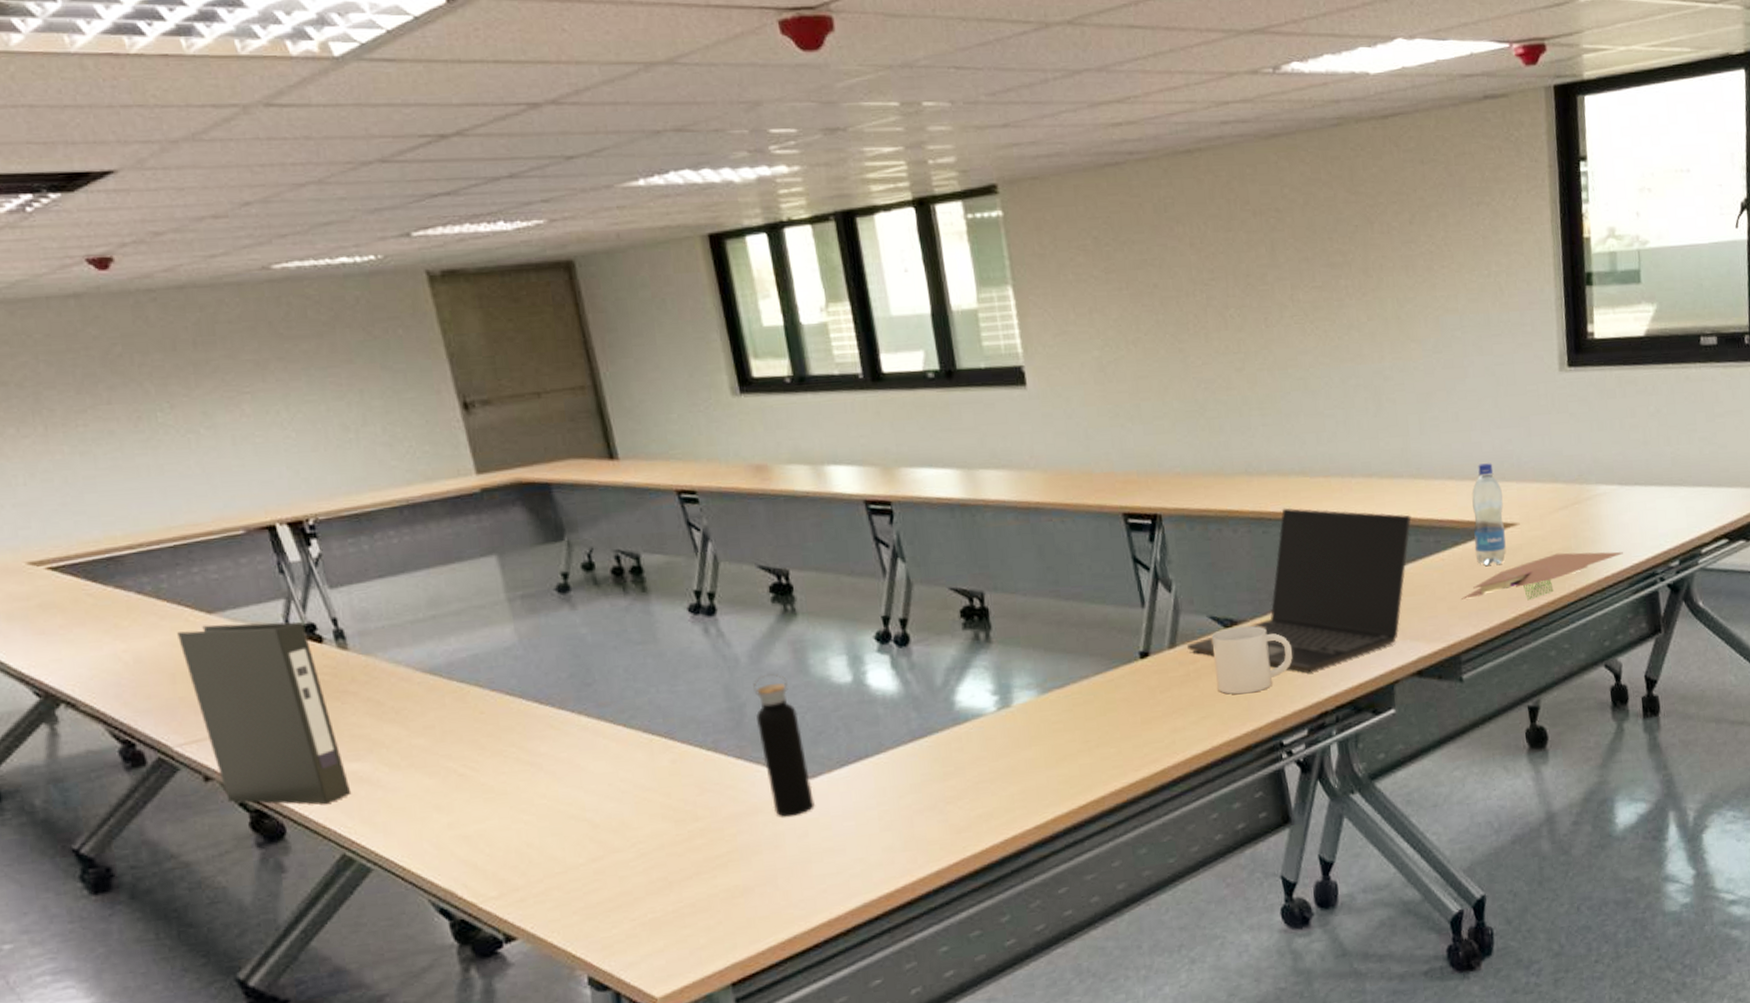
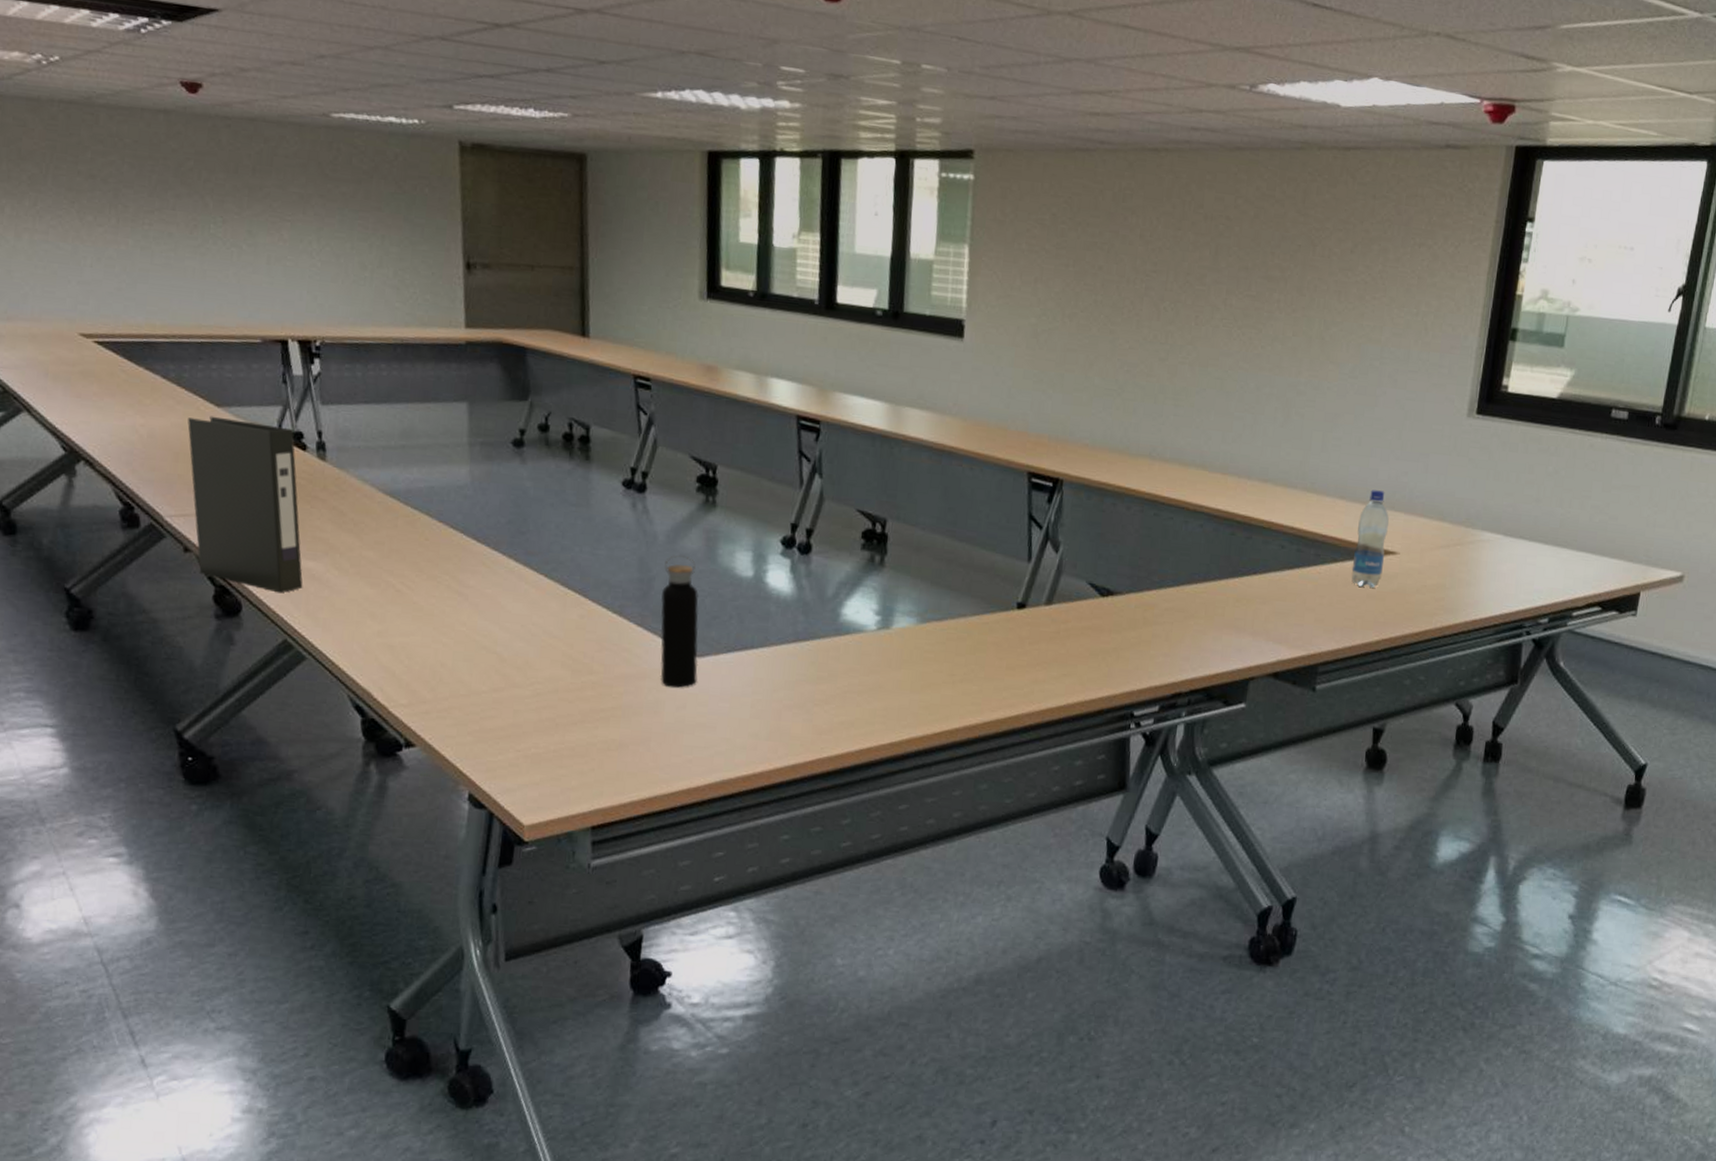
laptop: present [1186,507,1412,673] -> none [1061,495,1297,653]
mug: present [1211,625,1293,695] -> none [1083,596,1160,662]
papers: present [1462,552,1623,601] -> none [1330,588,1495,628]

